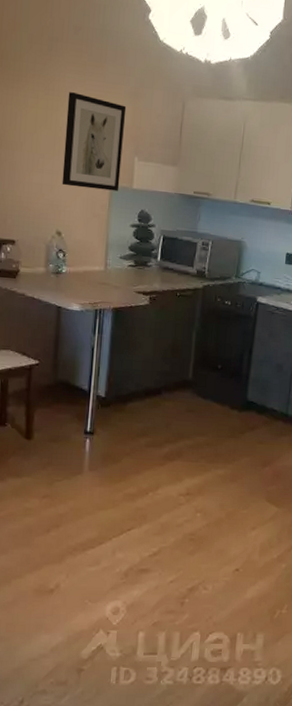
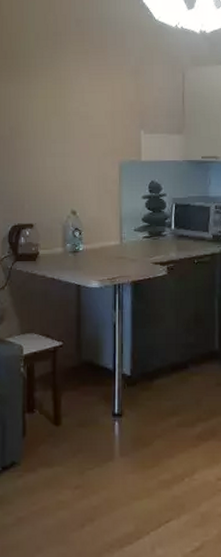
wall art: present [62,92,127,191] -> none [73,79,129,166]

